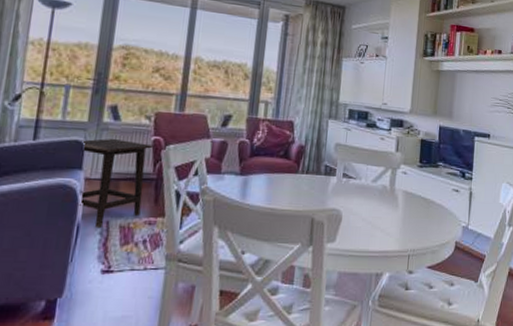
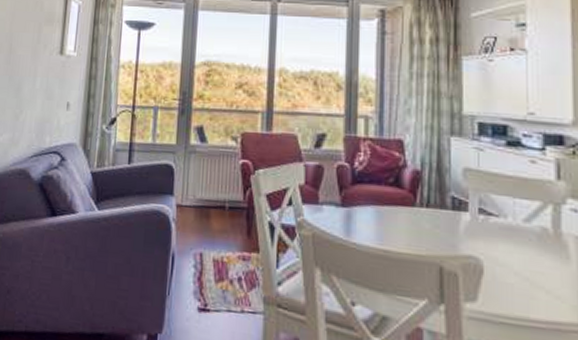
side table: present [78,138,153,227] -> none [170,161,241,259]

